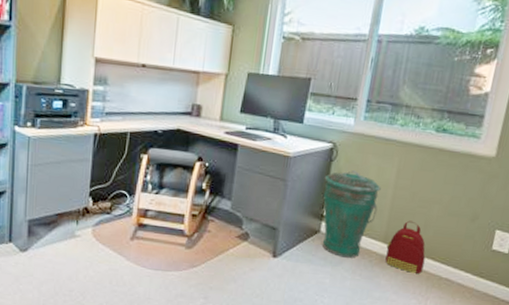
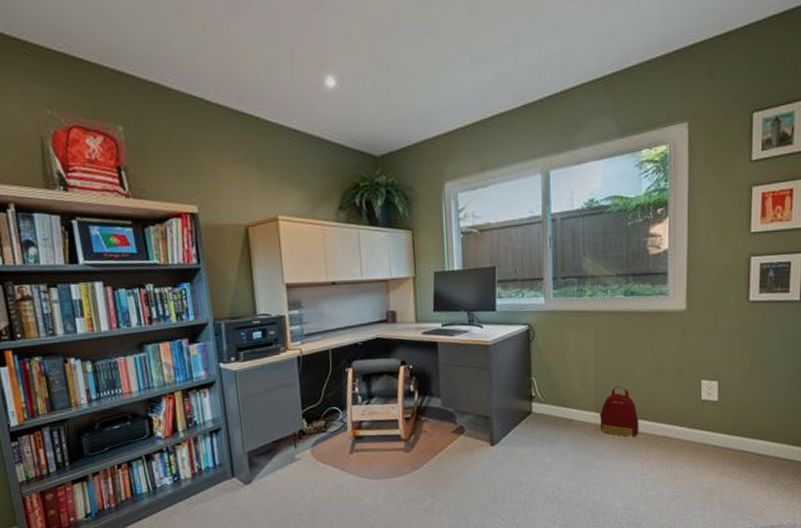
trash can: present [320,170,381,258] -> none [526,347,583,433]

